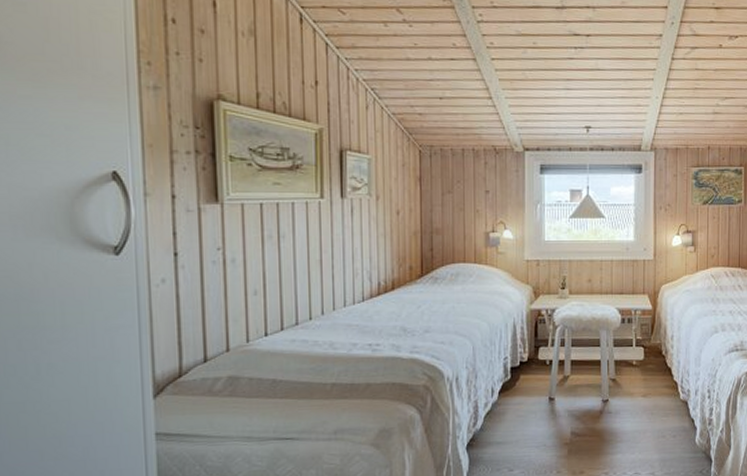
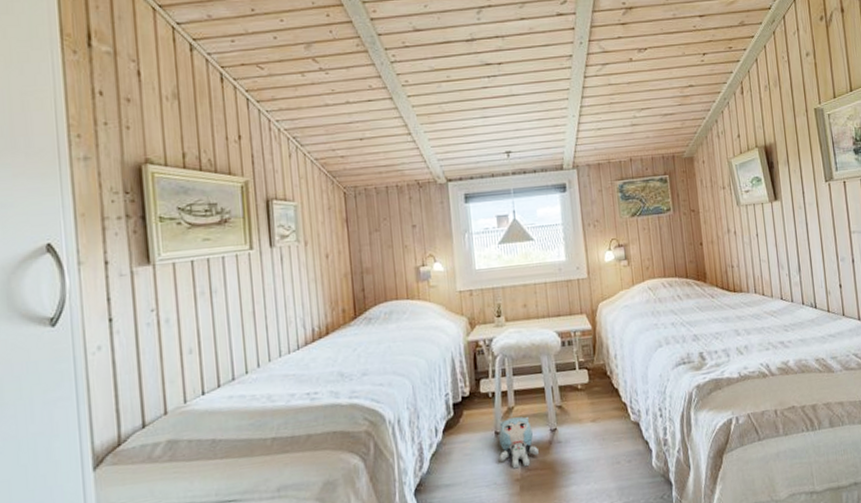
plush toy: none [551,385,589,434] -> present [499,416,539,469]

